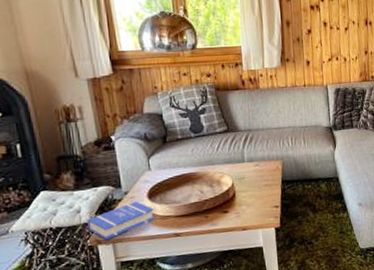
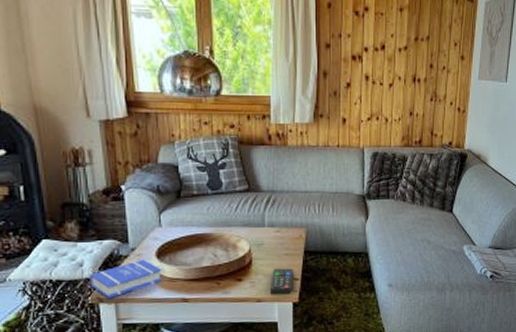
remote control: none [253,197,274,223] -> present [269,268,294,295]

